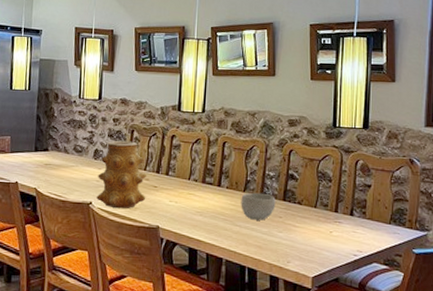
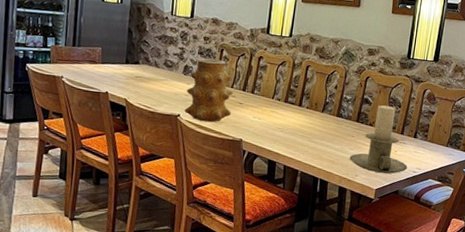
bowl: present [241,192,276,221] -> none [318,113,350,139]
candle holder: none [278,180,347,258] -> present [349,105,408,174]

